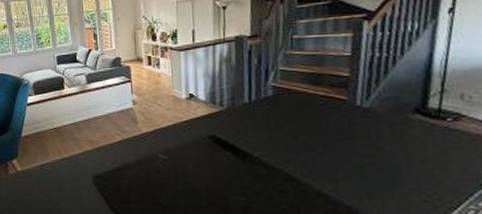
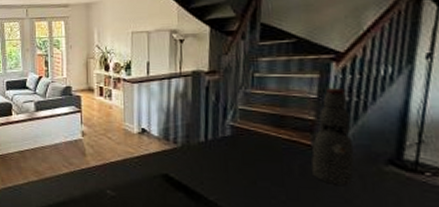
bottle: none [346,45,385,135] -> present [311,88,355,185]

